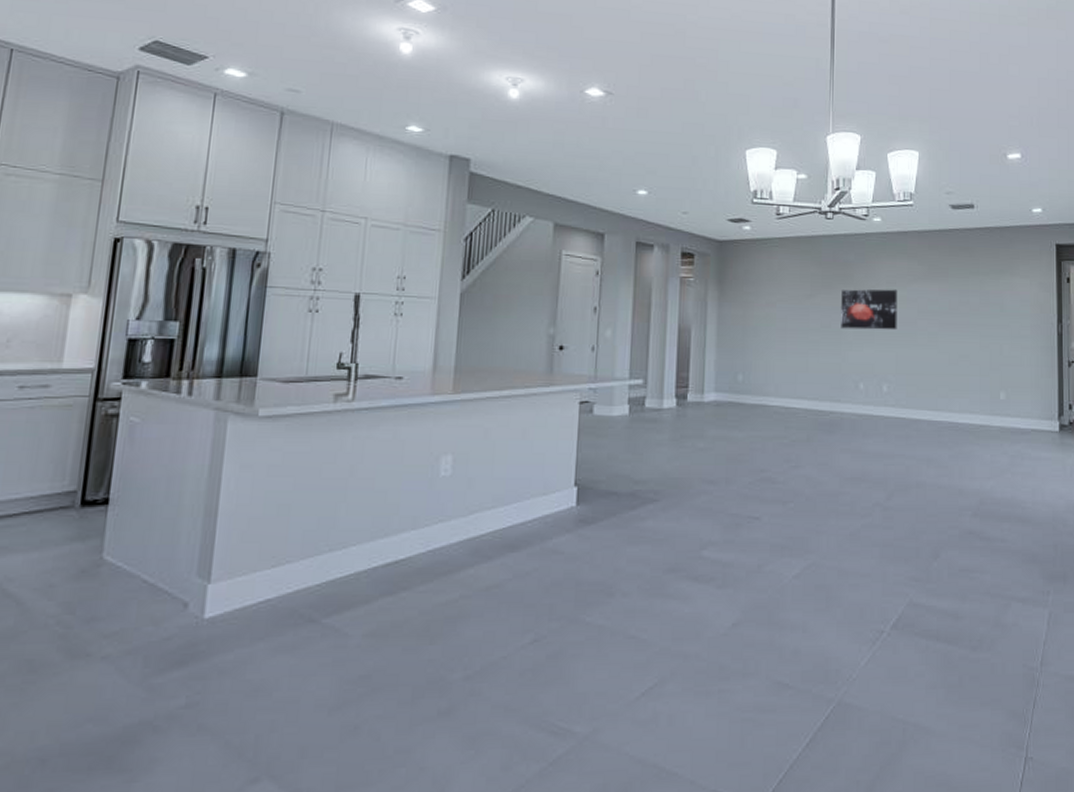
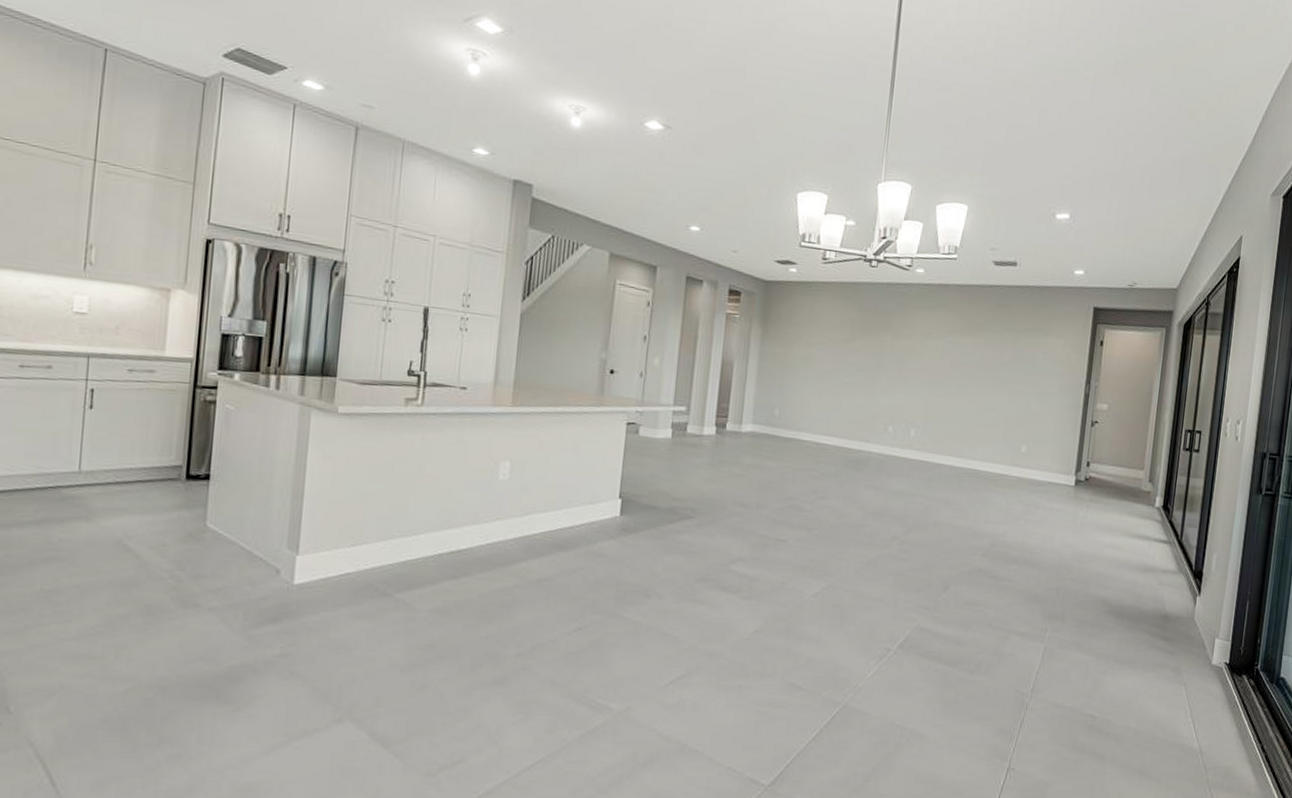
wall art: present [841,289,898,330] -> none [875,337,934,379]

